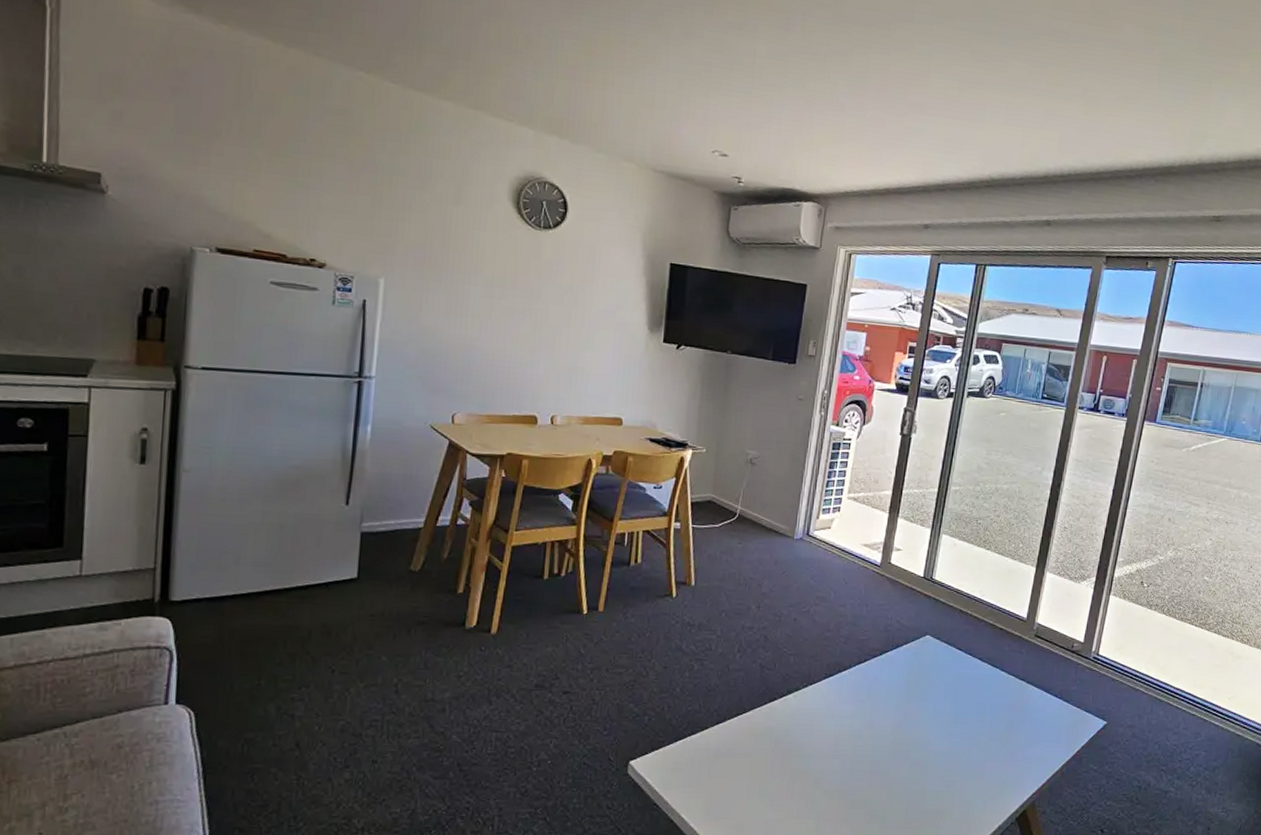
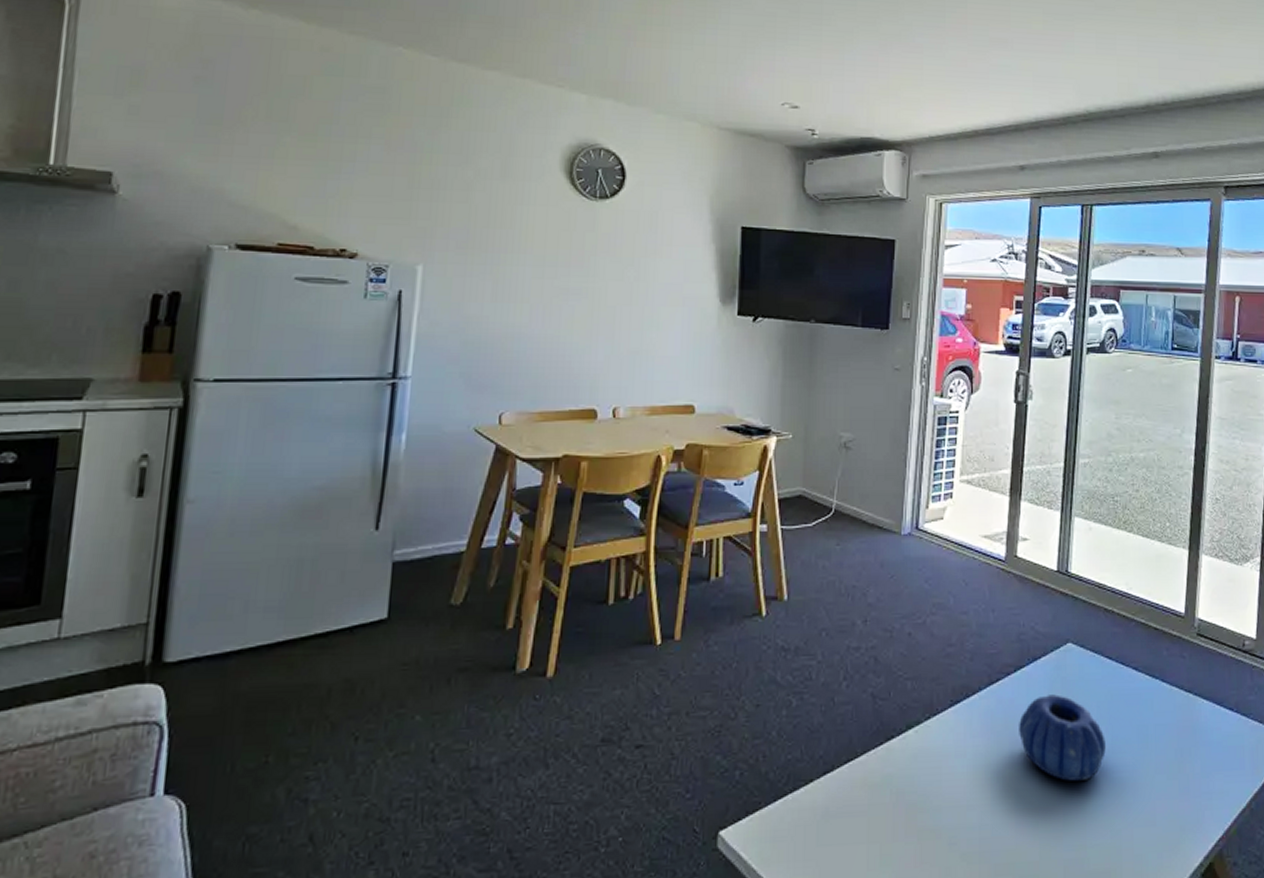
decorative bowl: none [879,675,950,743] -> present [1019,694,1106,782]

